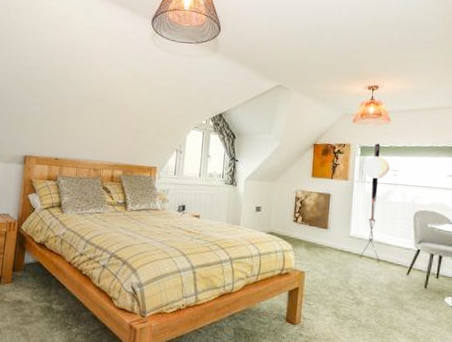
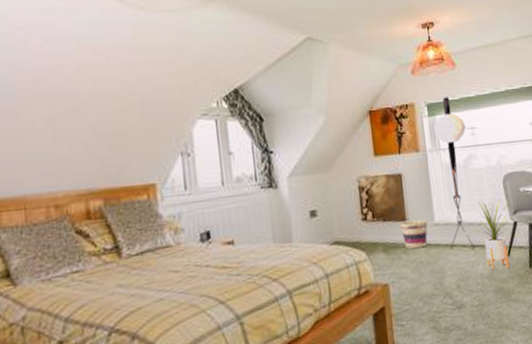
basket: none [322,229,344,252] -> present [400,219,428,250]
house plant: none [382,225,417,284] -> present [472,196,512,269]

